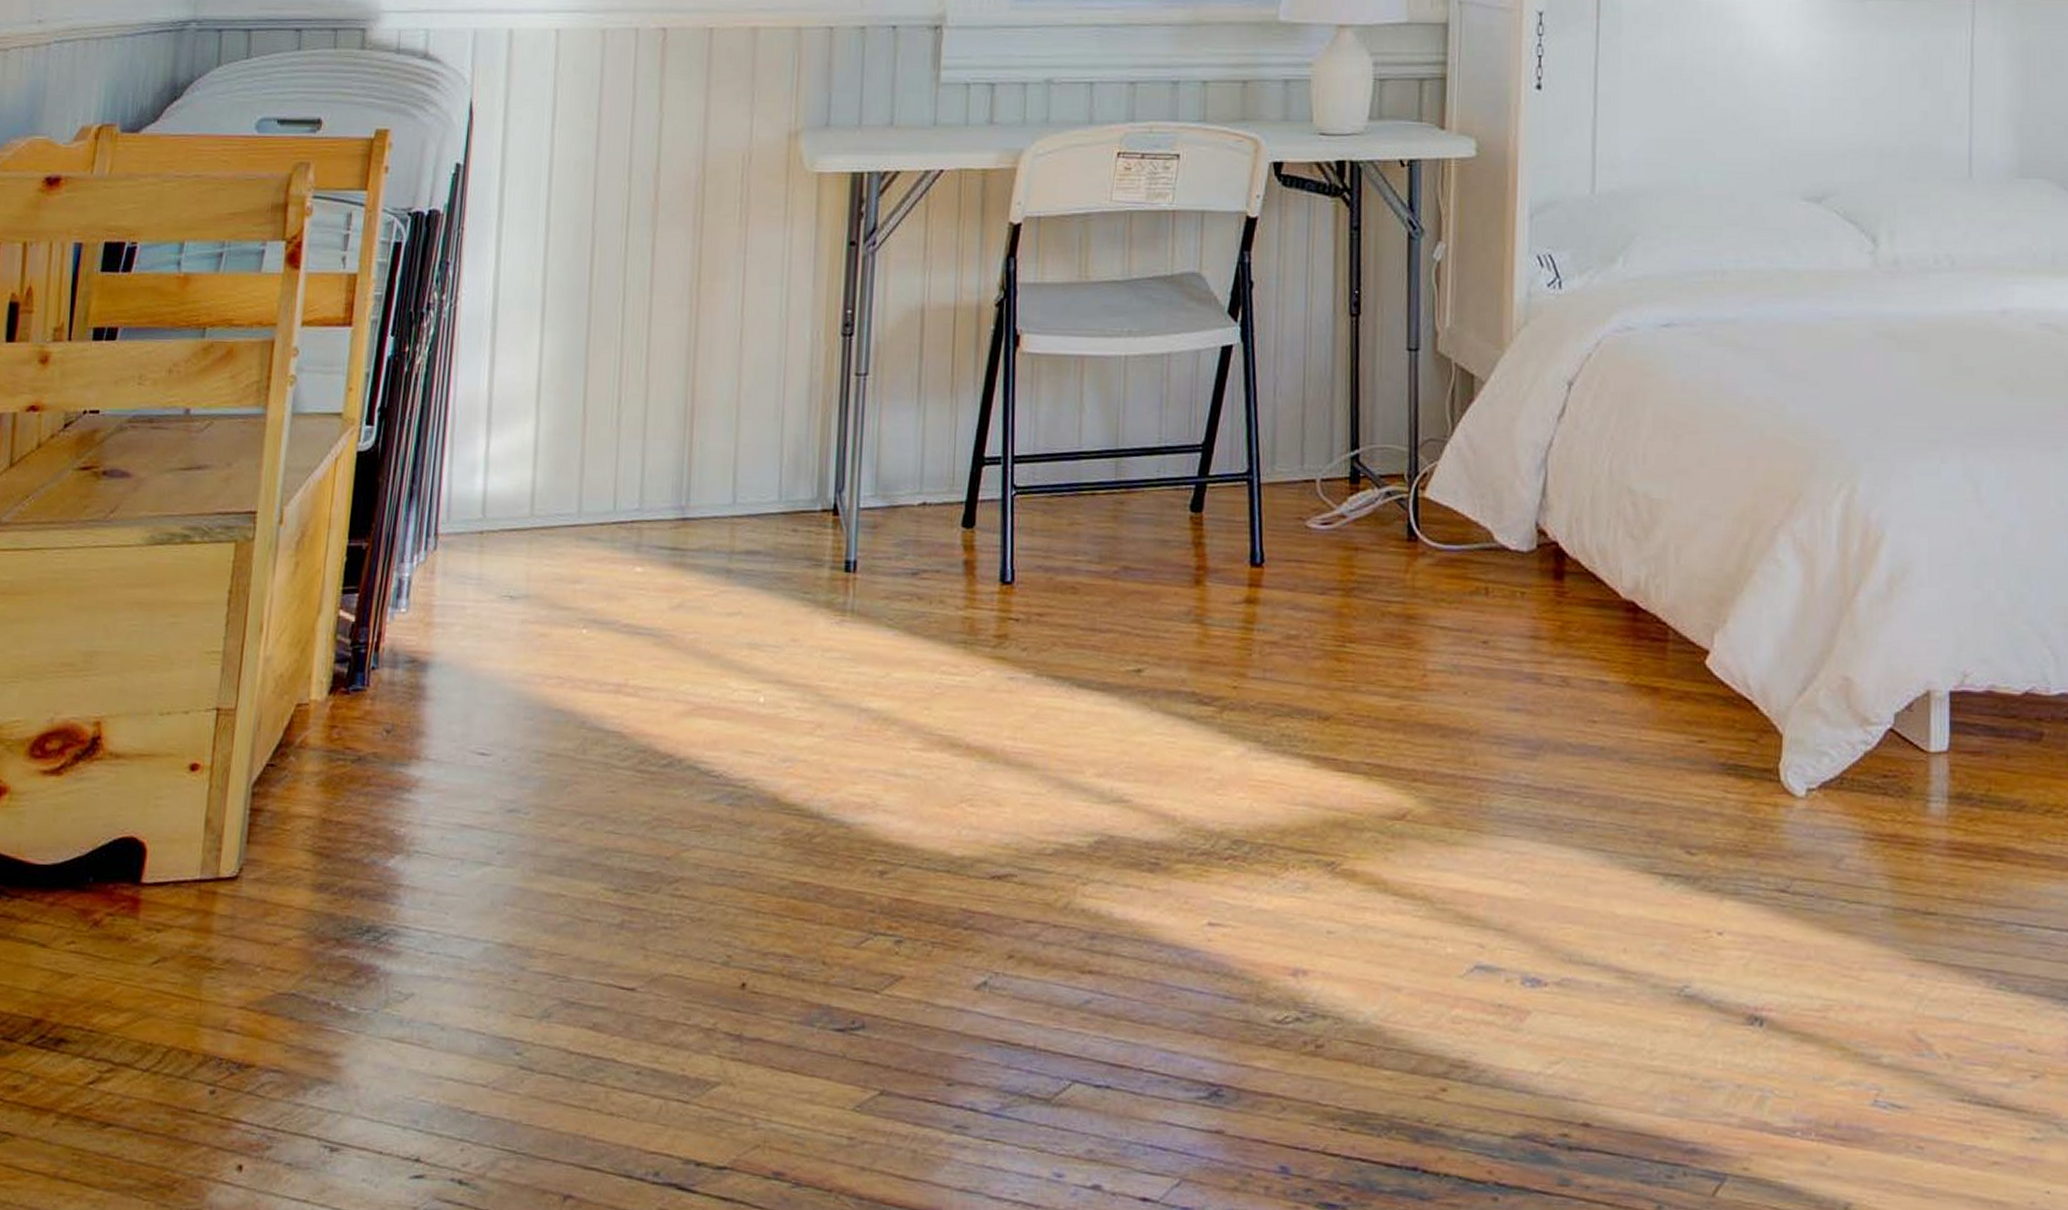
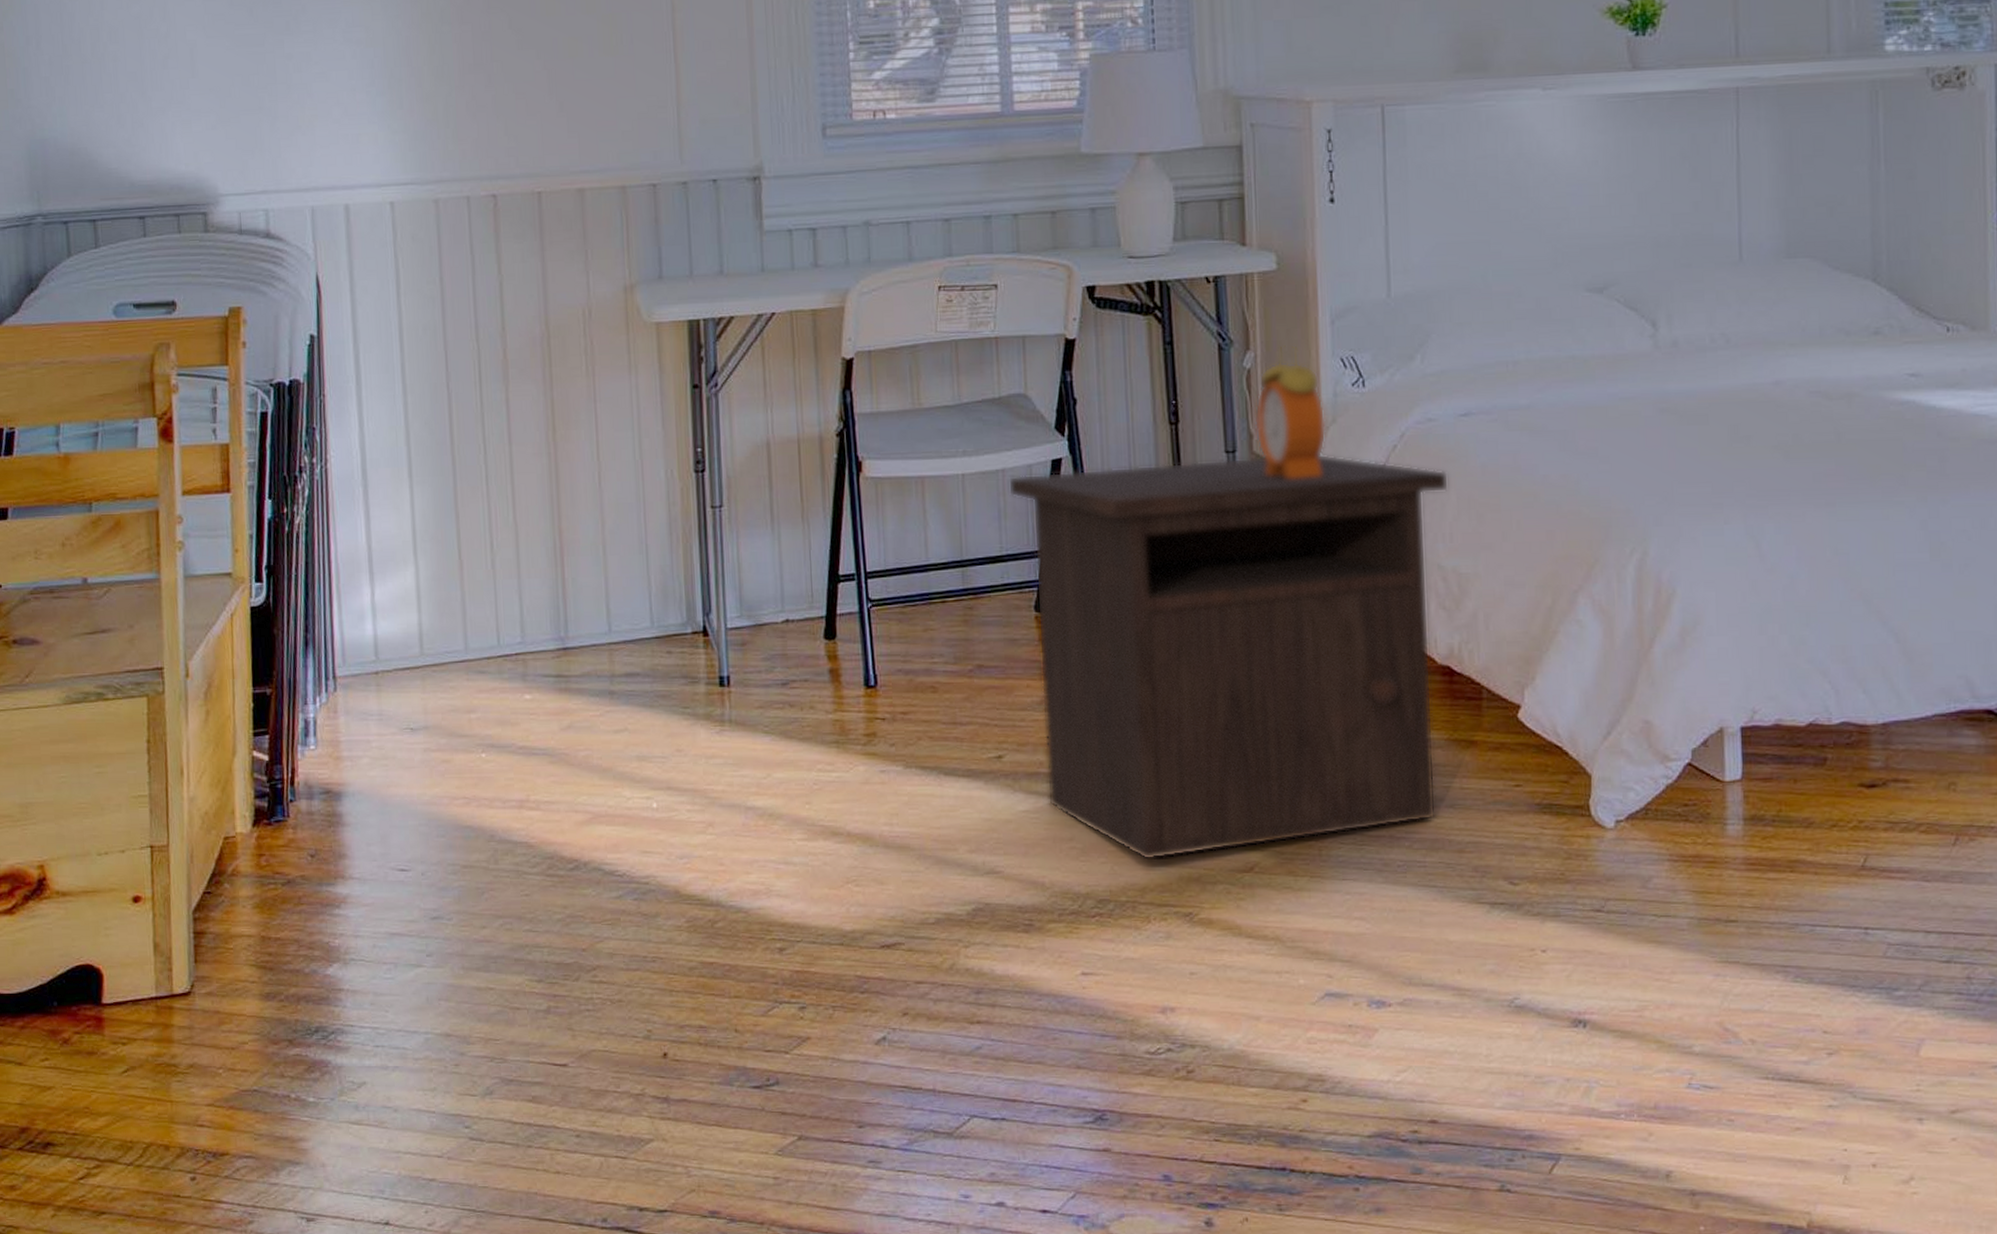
nightstand: none [1172,356,1646,800] -> present [1008,454,1449,861]
alarm clock: none [1440,238,1517,383] -> present [1254,345,1326,478]

